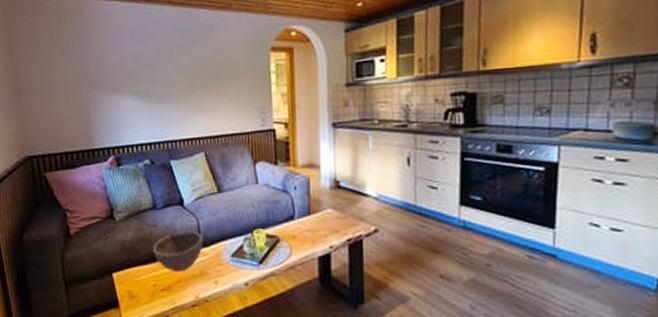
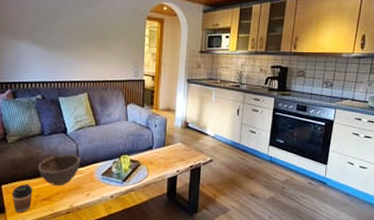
coffee cup: none [125,270,149,308] -> present [12,183,33,213]

